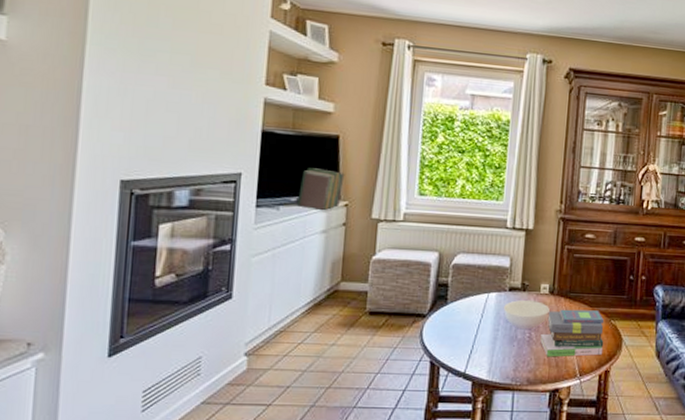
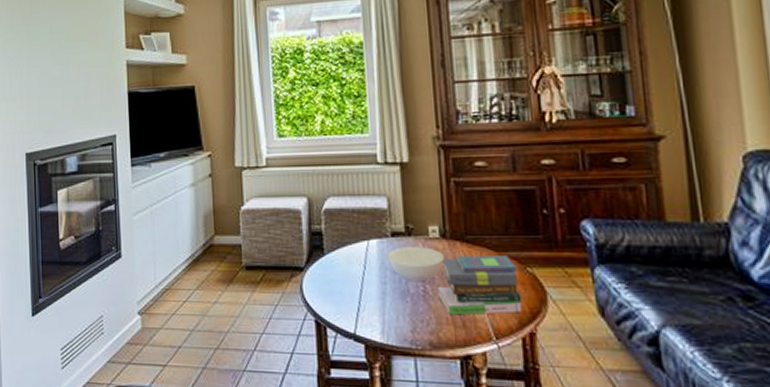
books: present [297,168,345,210] -> none [166,121,205,163]

